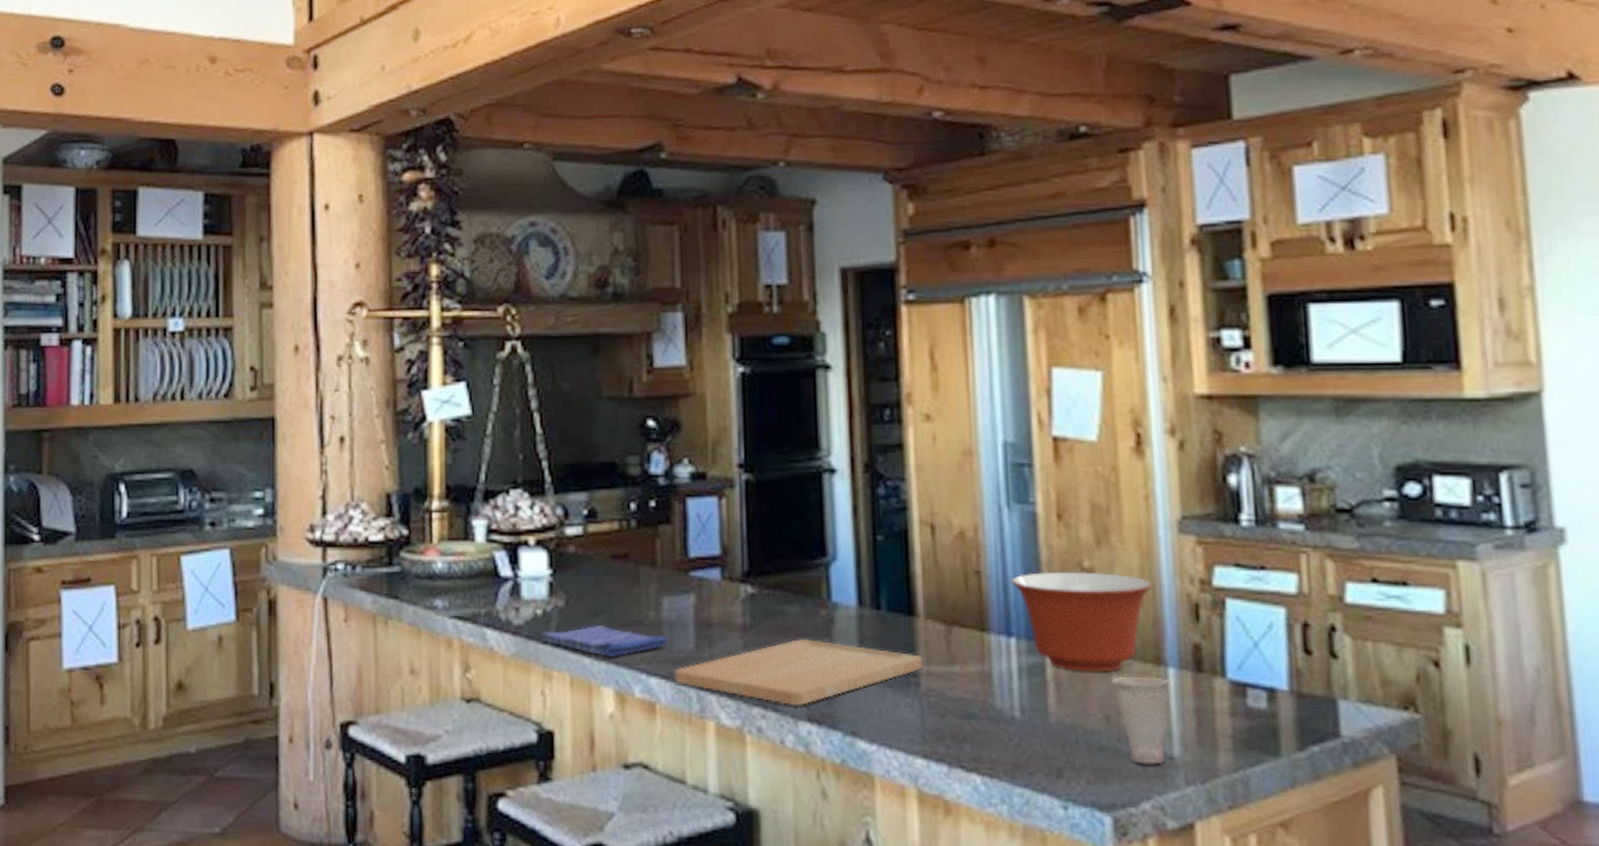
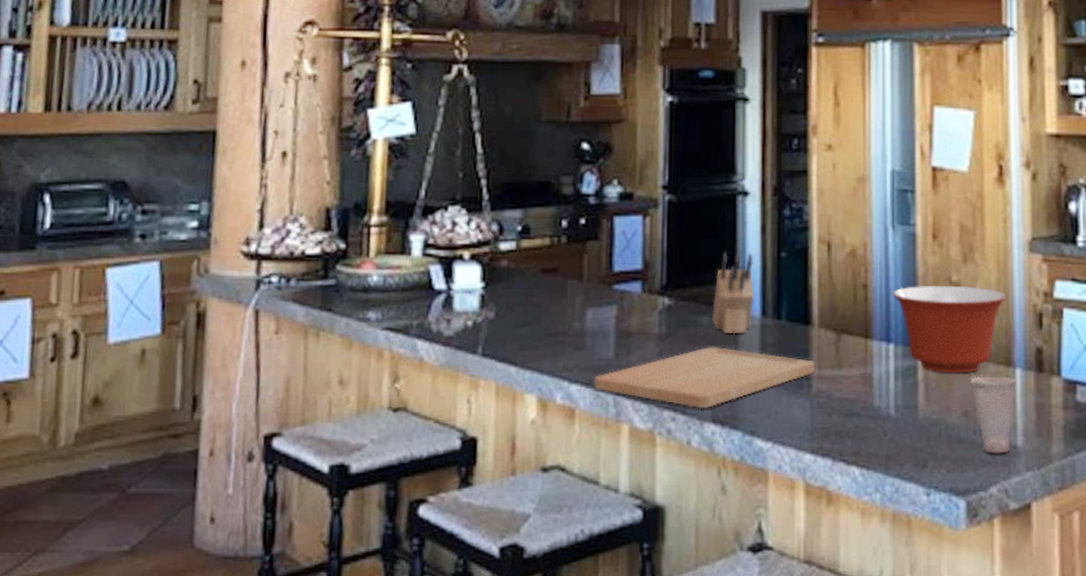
dish towel: present [541,624,668,657] -> none [471,335,590,365]
knife block: none [800,536,848,626] -> present [711,252,754,335]

